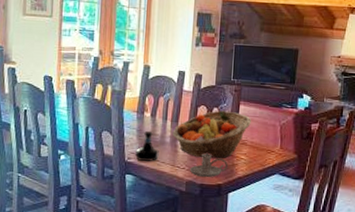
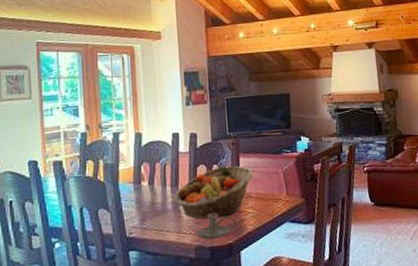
tequila bottle: present [135,130,159,161] -> none [137,200,162,234]

